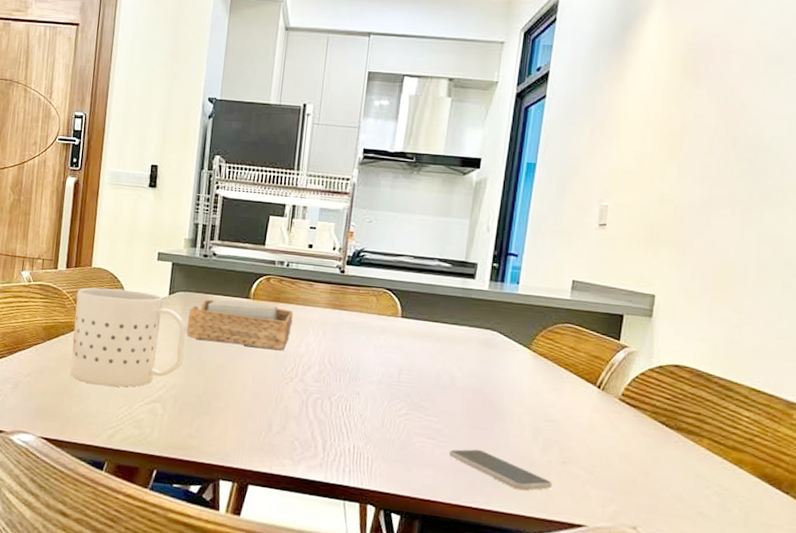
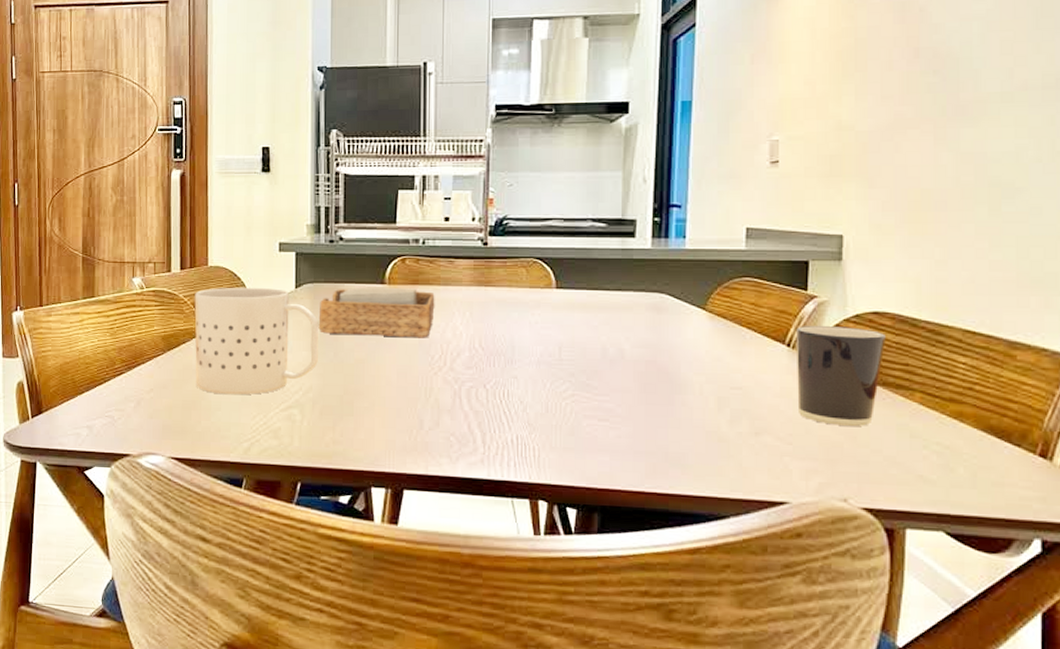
mobile phone: present [448,449,552,491] -> none [624,428,746,470]
mug: none [601,371,683,464] -> present [795,325,886,426]

